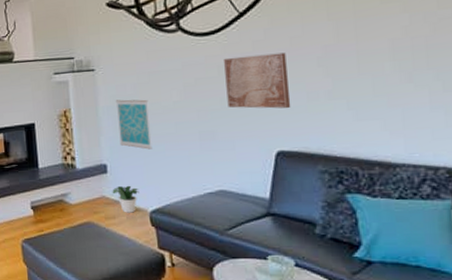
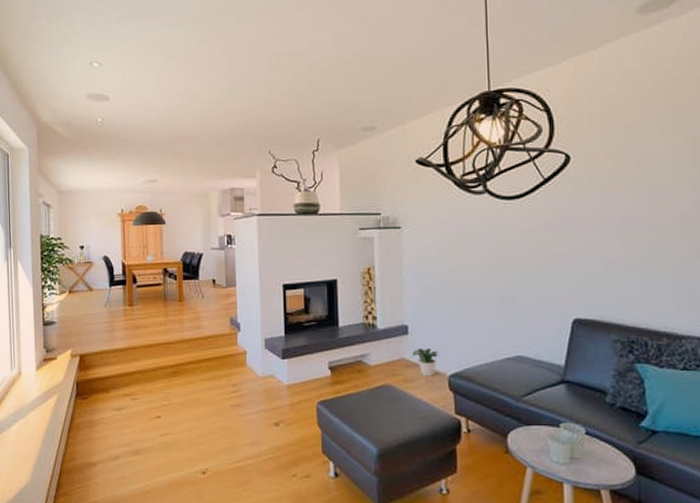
wall art: present [115,99,152,150] -> none [420,259,454,312]
wall art: present [224,52,291,109] -> none [528,221,589,276]

